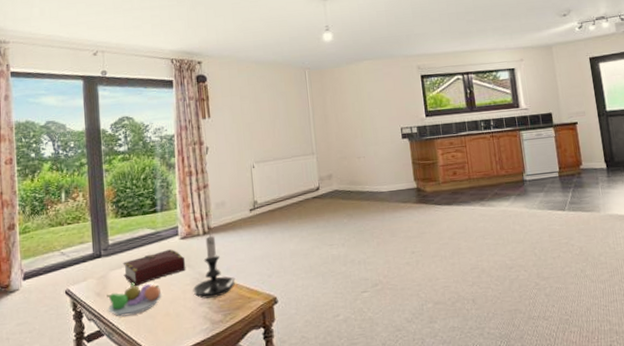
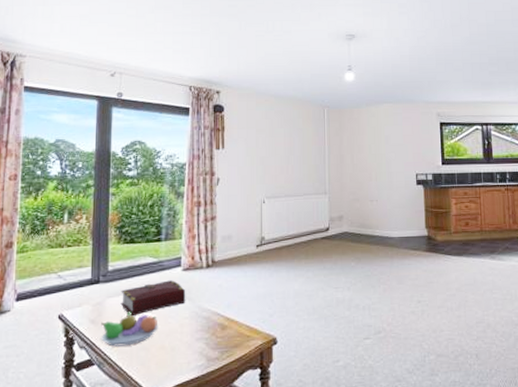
candle holder: present [192,232,236,299] -> none [191,265,236,334]

